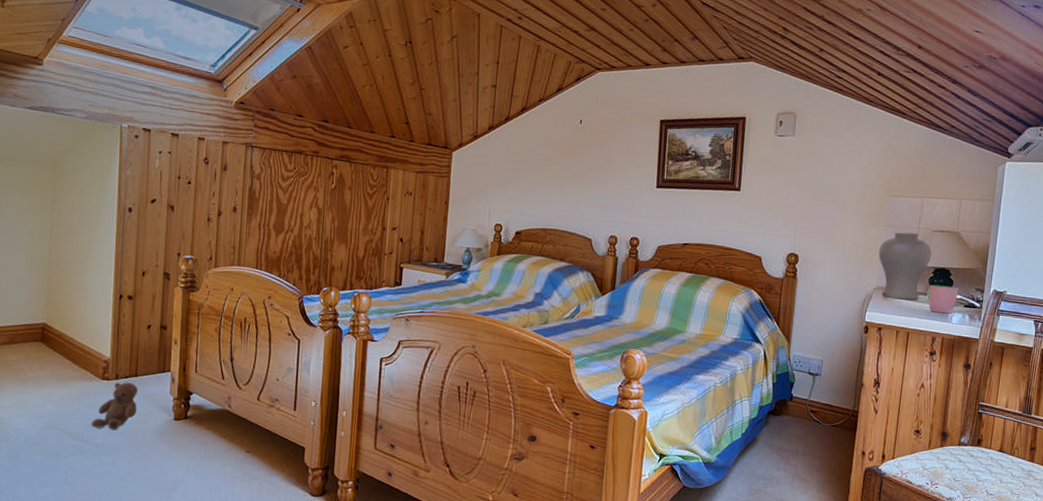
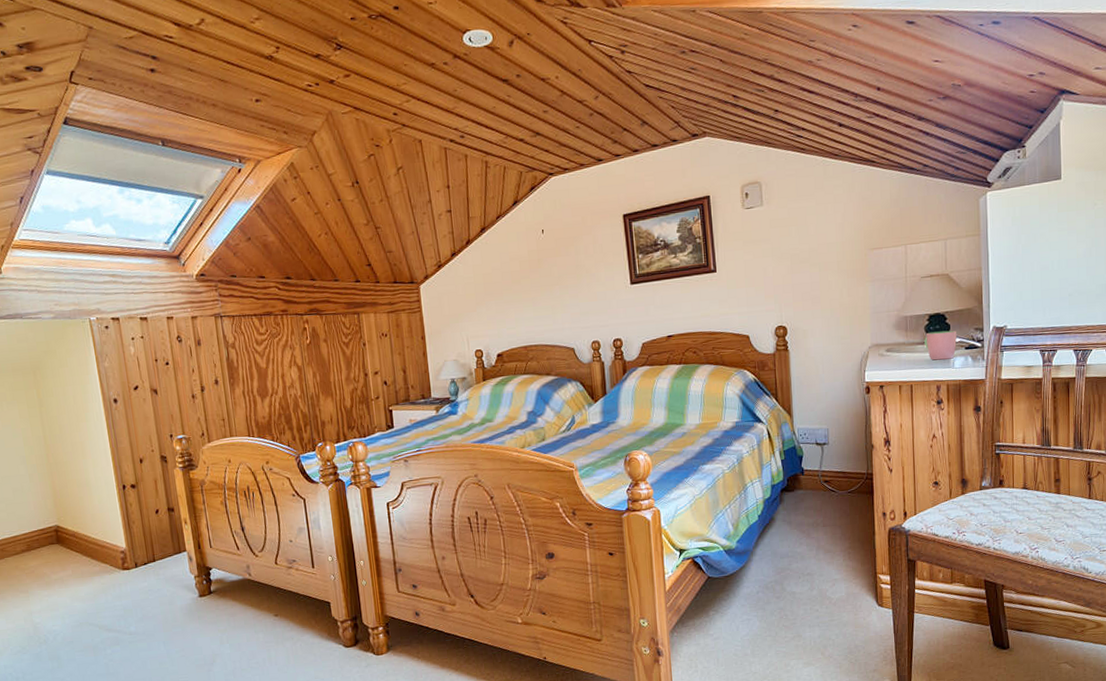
teddy bear: present [91,382,138,430] -> none [121,568,162,617]
vase: present [878,232,932,301] -> none [868,283,923,354]

